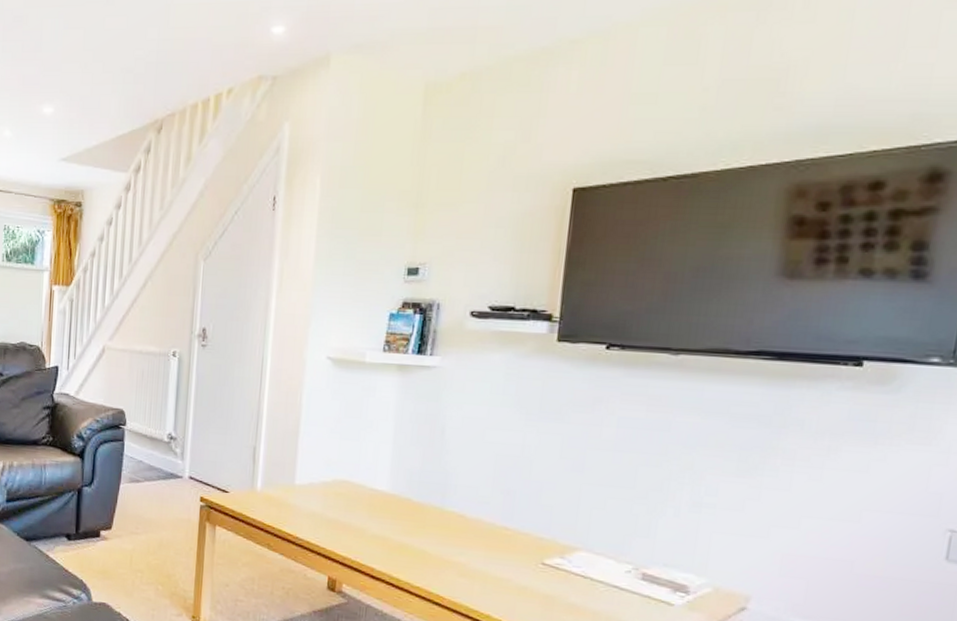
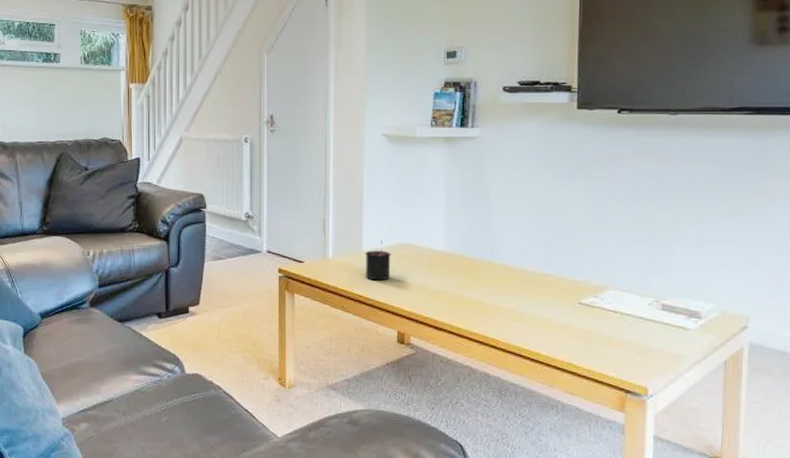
candle: none [297,475,327,520] -> present [365,240,391,281]

